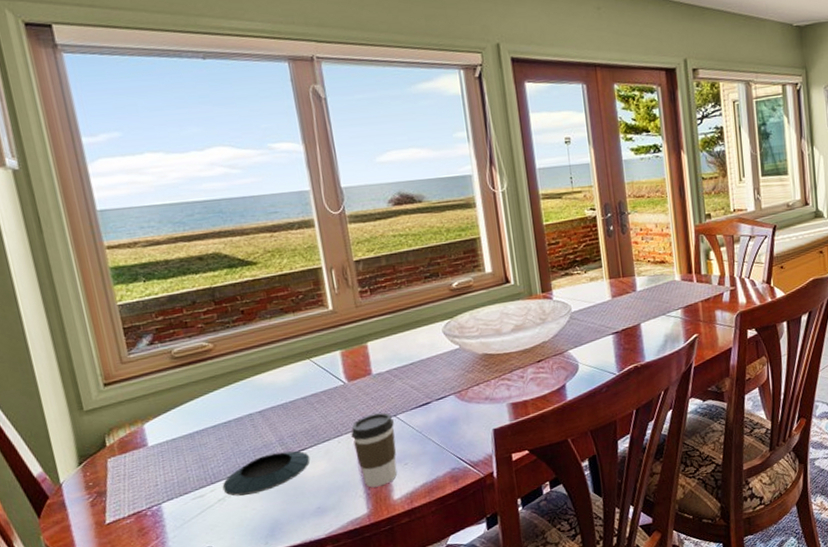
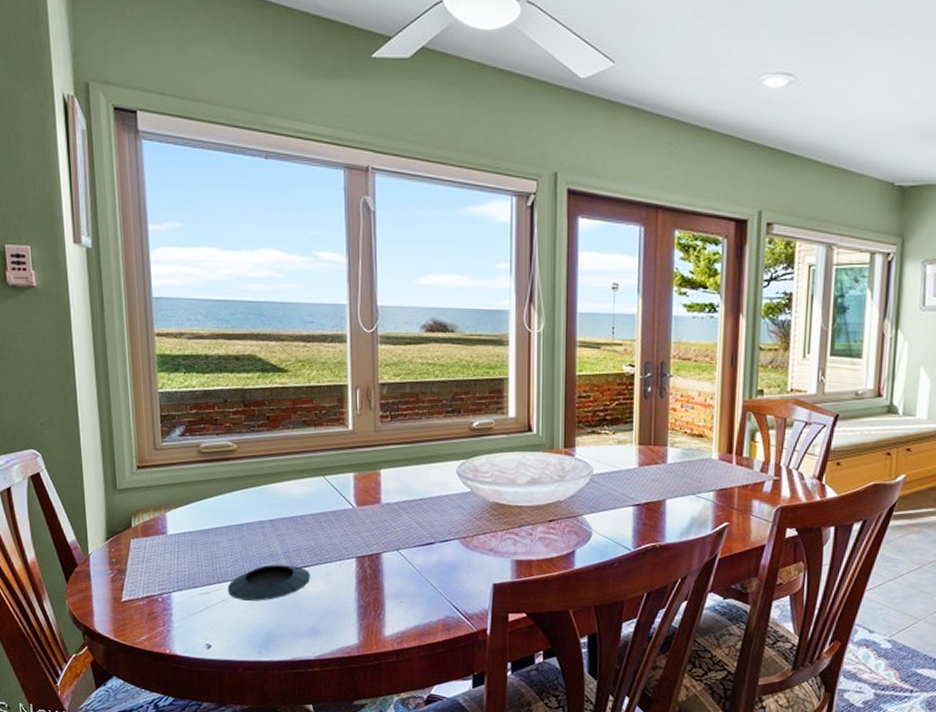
coffee cup: present [351,412,398,488] -> none [352,544,395,620]

